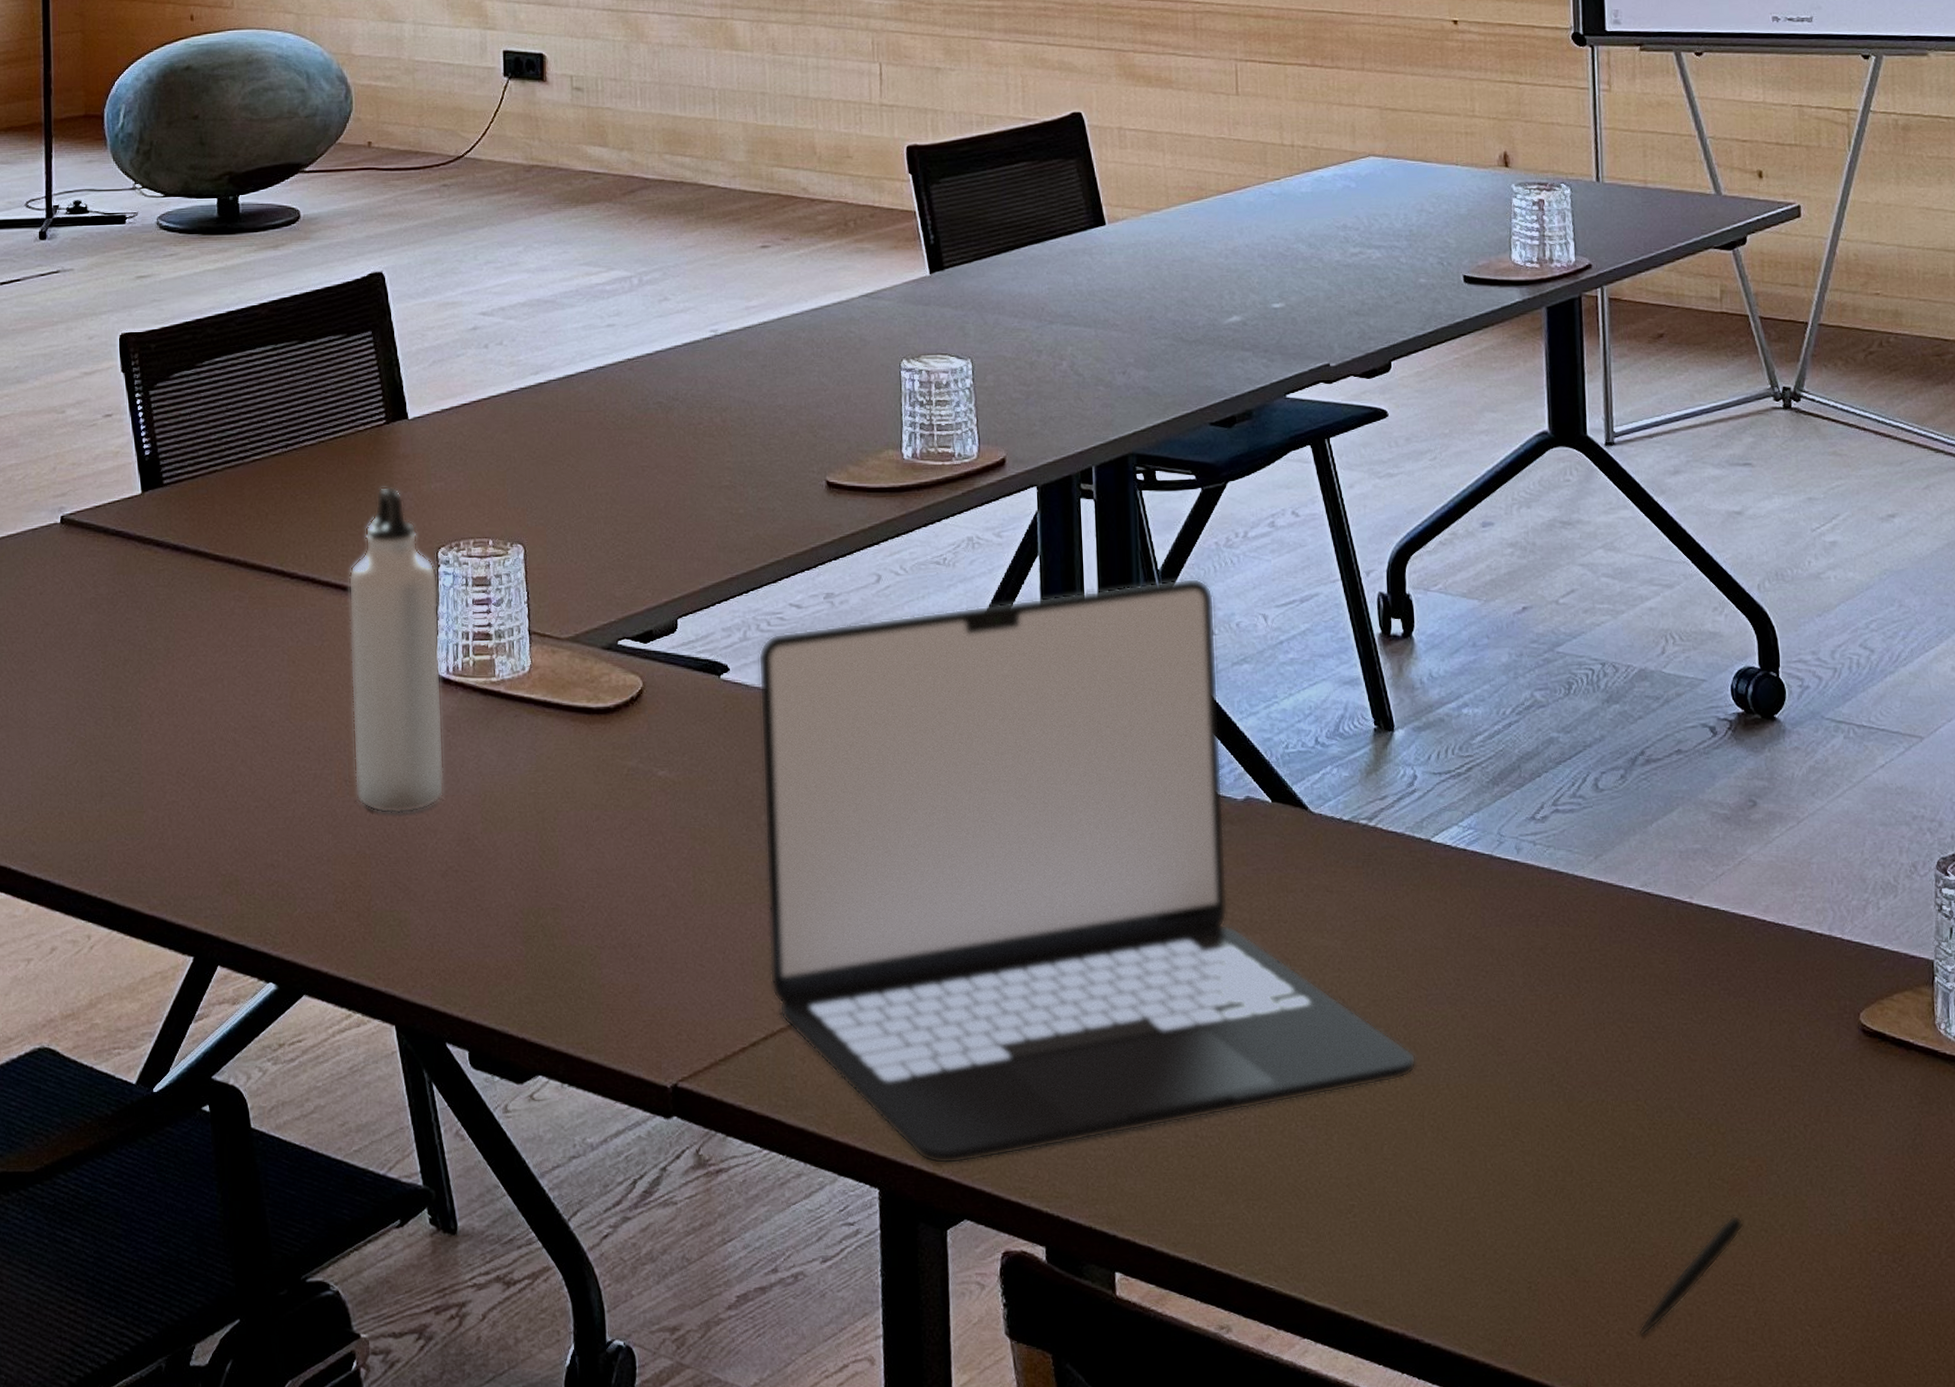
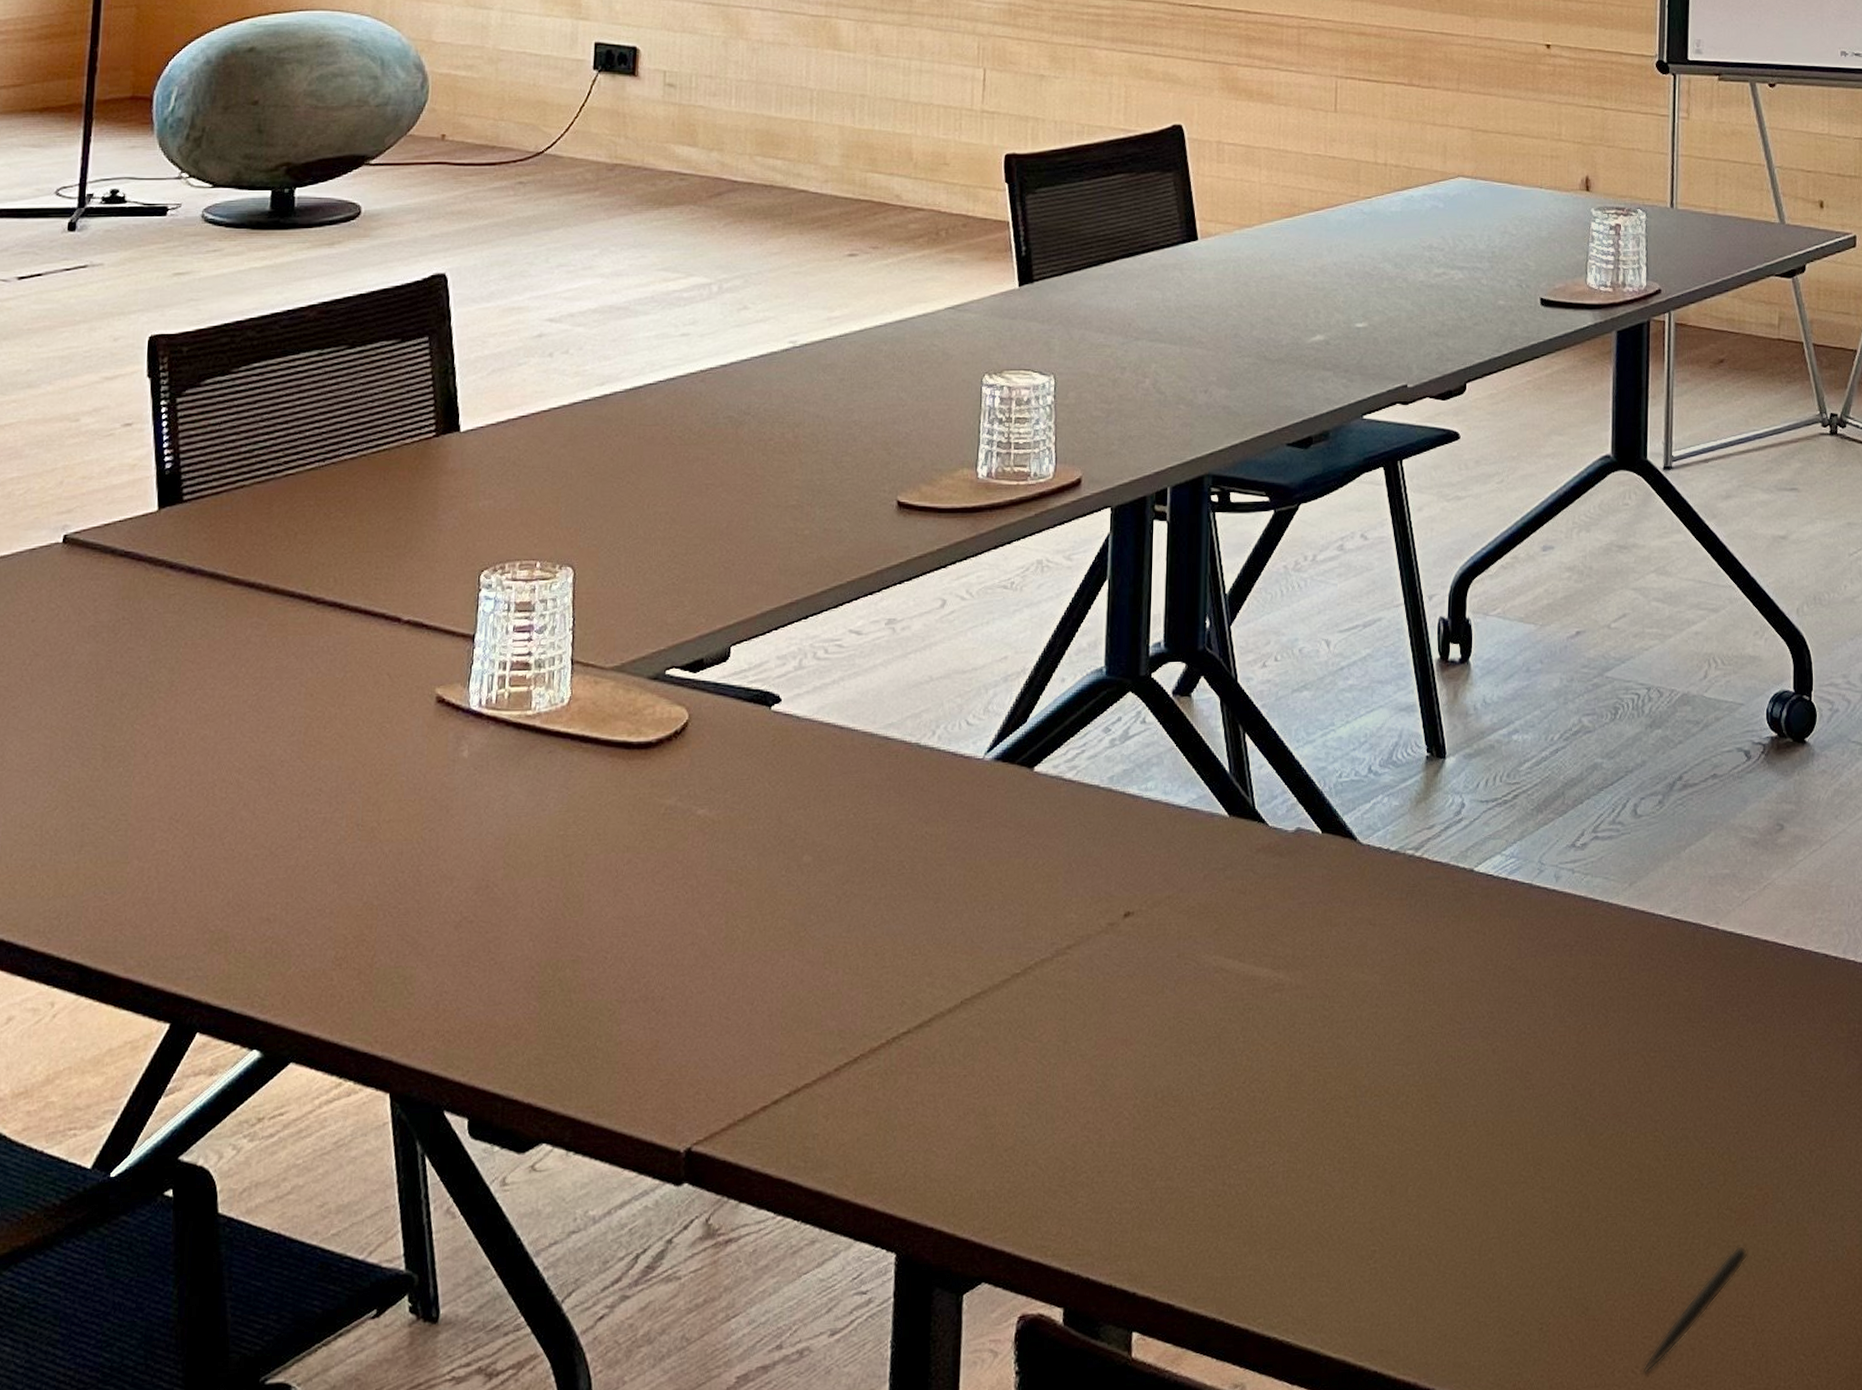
water bottle: present [348,486,445,814] -> none [368,504,477,861]
laptop: present [758,578,1417,1164] -> none [798,602,1446,1224]

